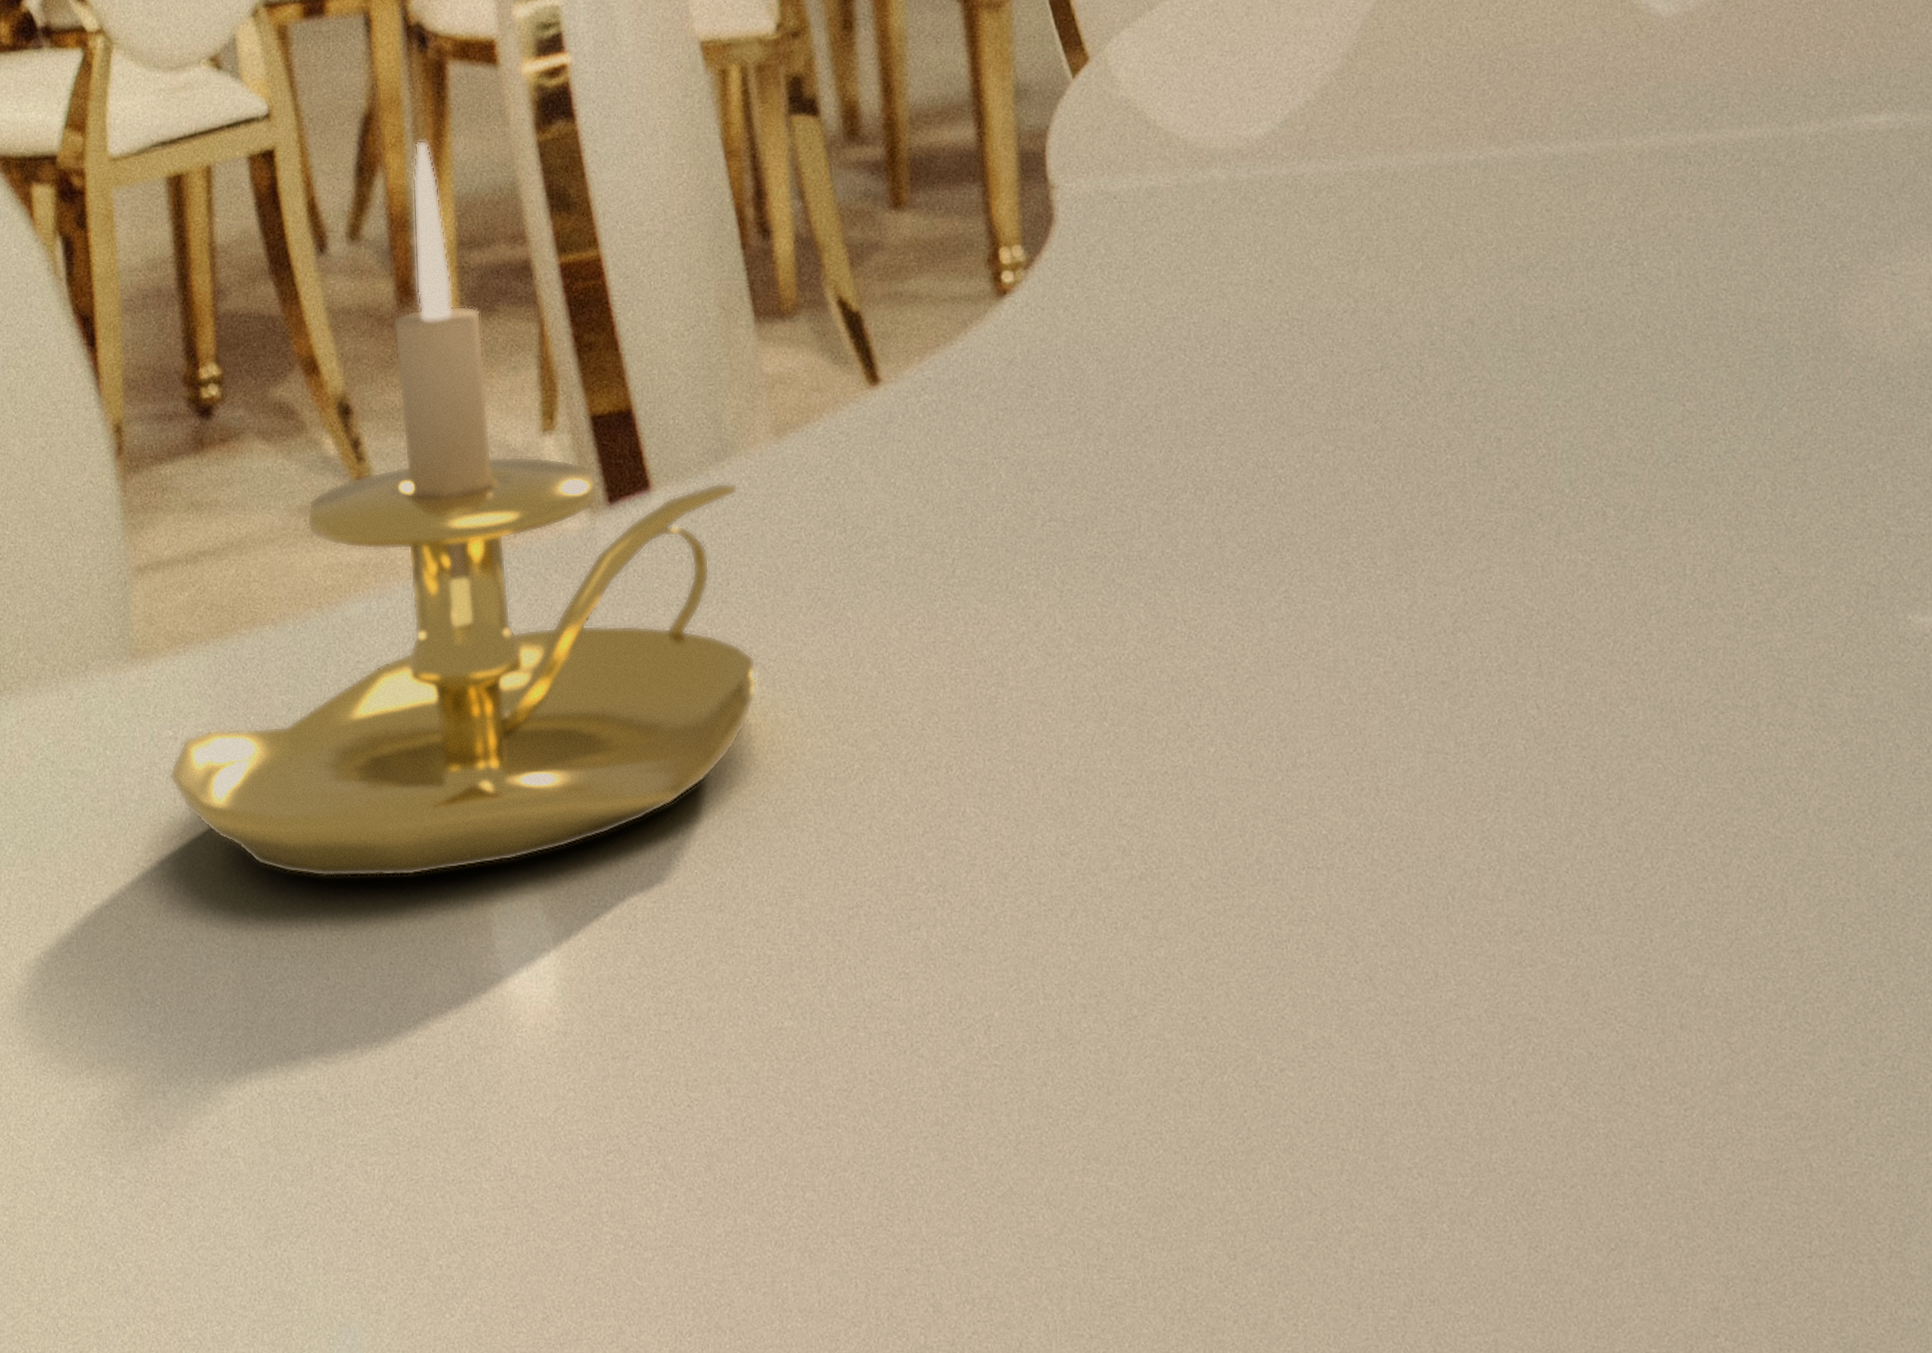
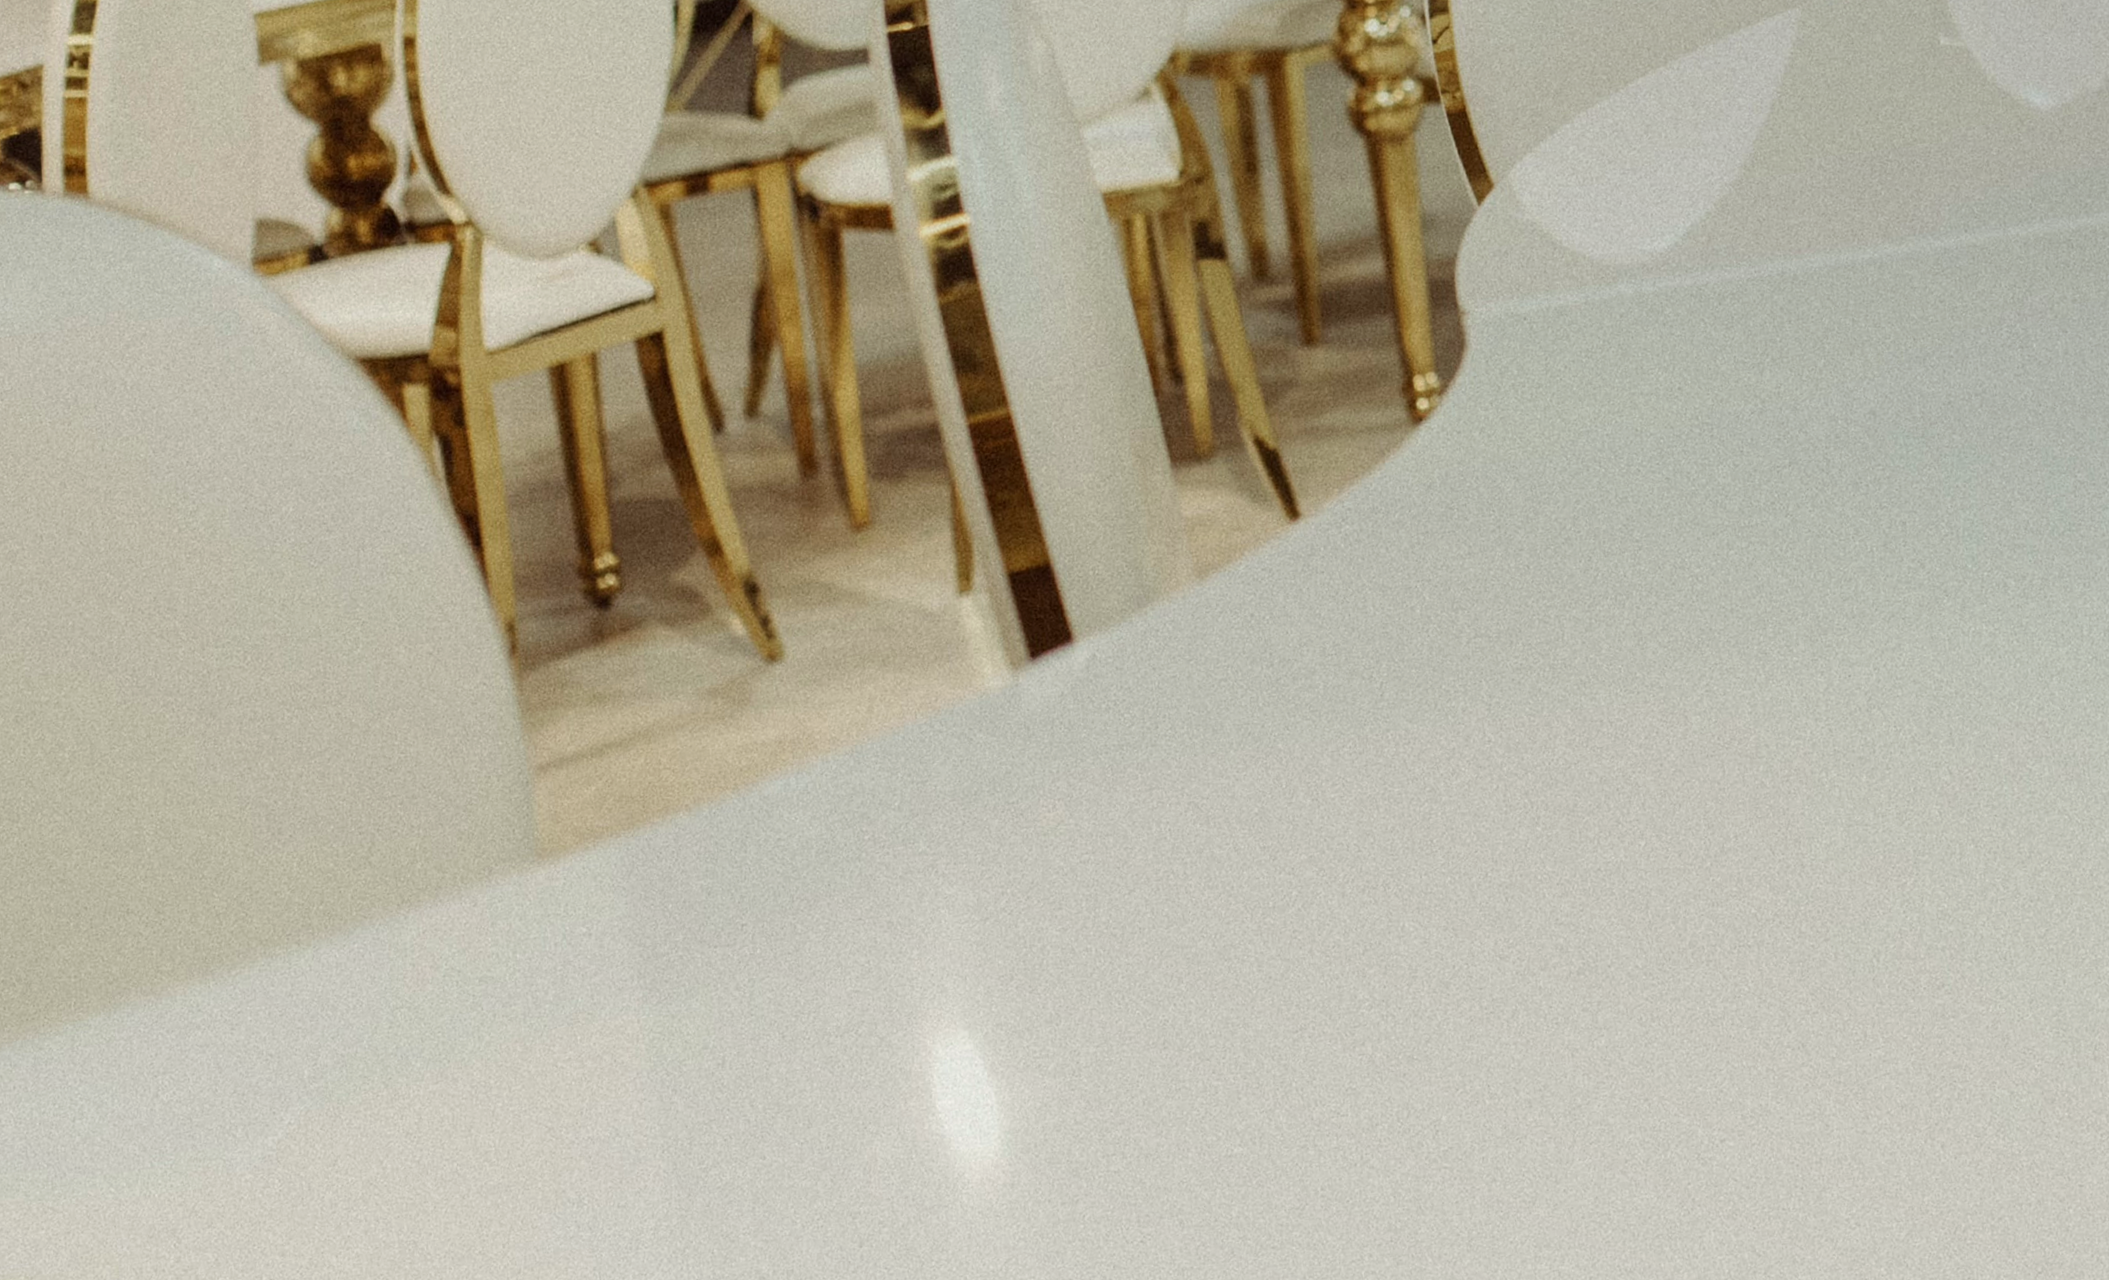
candle holder: present [169,140,758,878] -> none [585,310,1192,1058]

